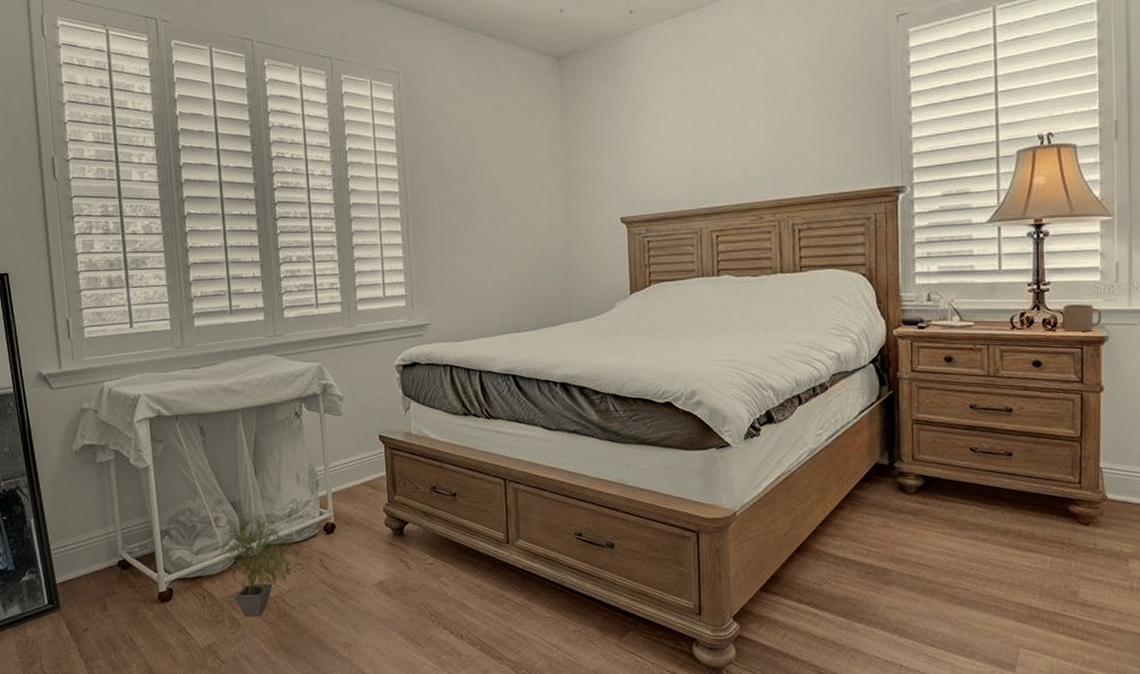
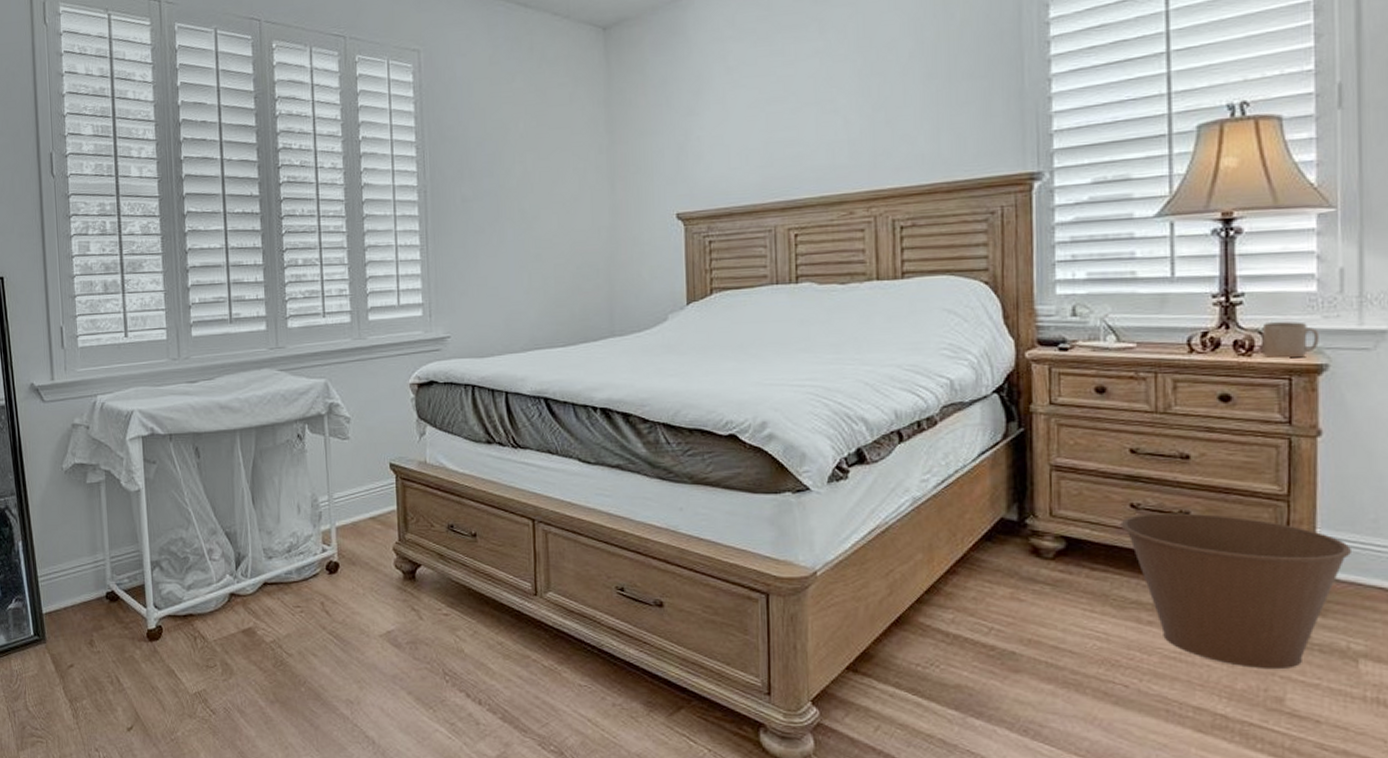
potted plant: present [215,513,300,616] -> none [208,546,299,662]
basket: none [963,453,1124,571] -> present [1120,513,1353,670]

